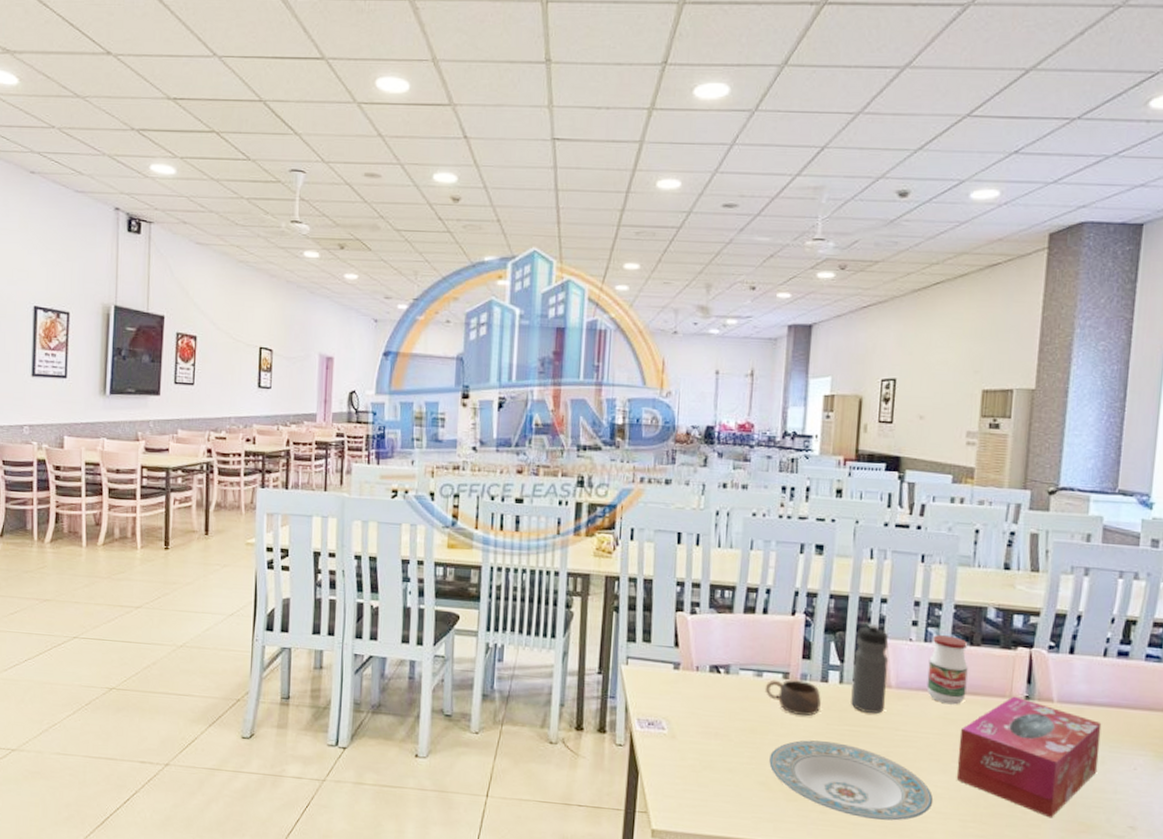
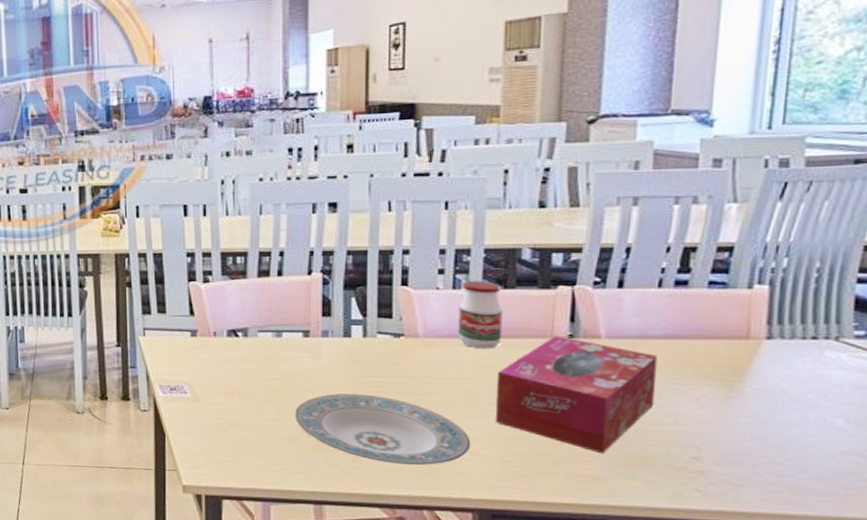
cup: present [764,679,821,716] -> none [285,337,345,372]
water bottle: present [851,623,889,714] -> none [377,275,415,363]

